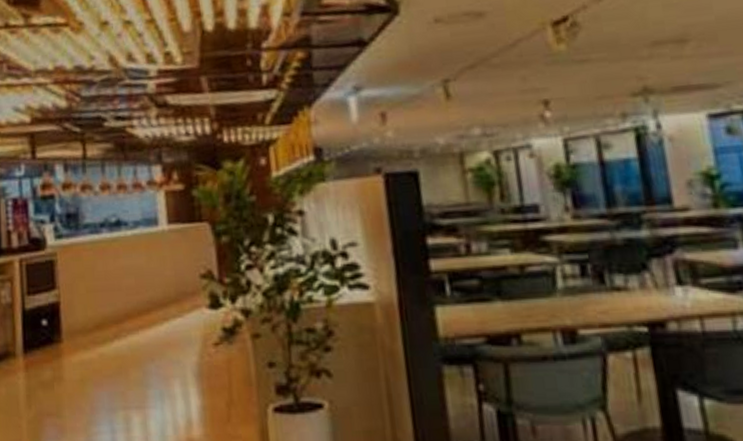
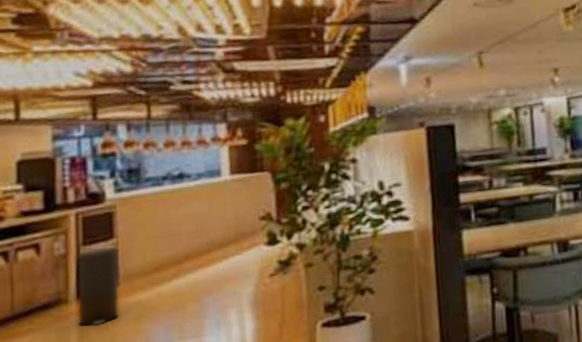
pedal bin: none [23,298,63,385] -> present [77,246,119,327]

